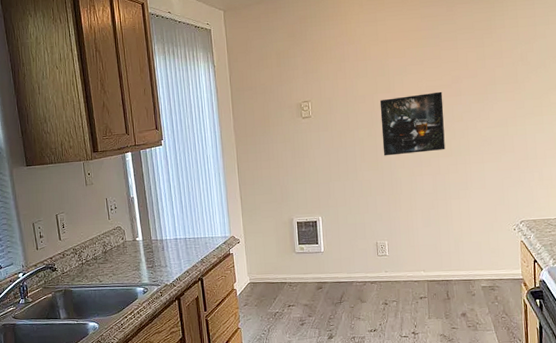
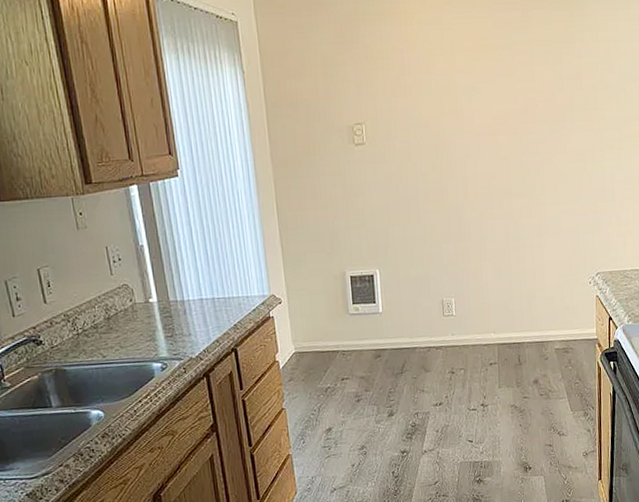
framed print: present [379,91,445,156] -> none [445,117,519,195]

